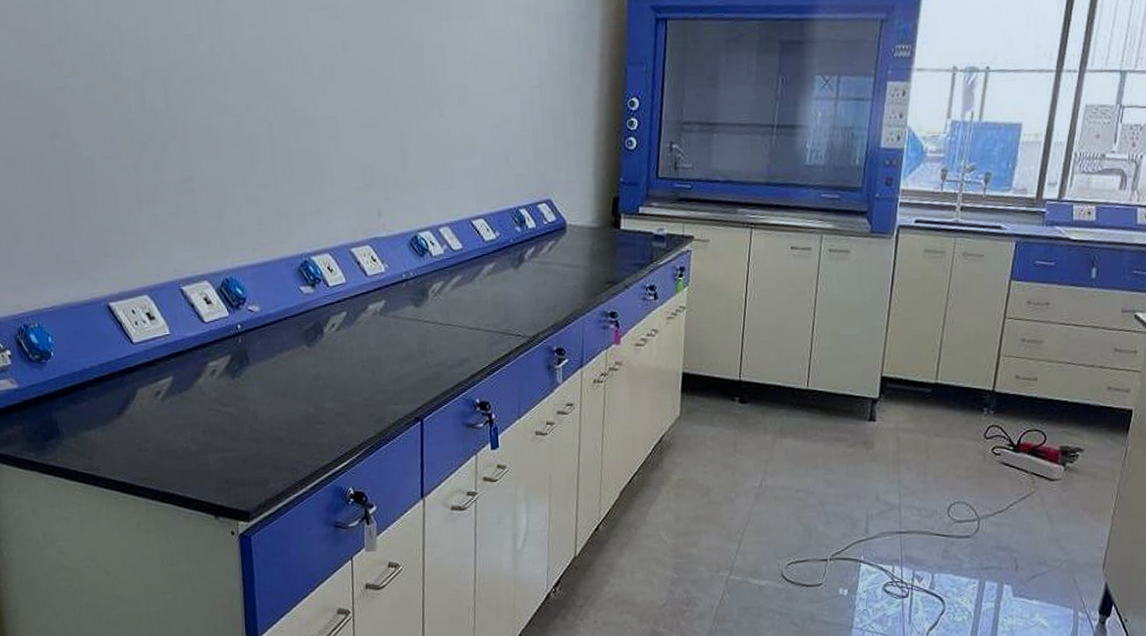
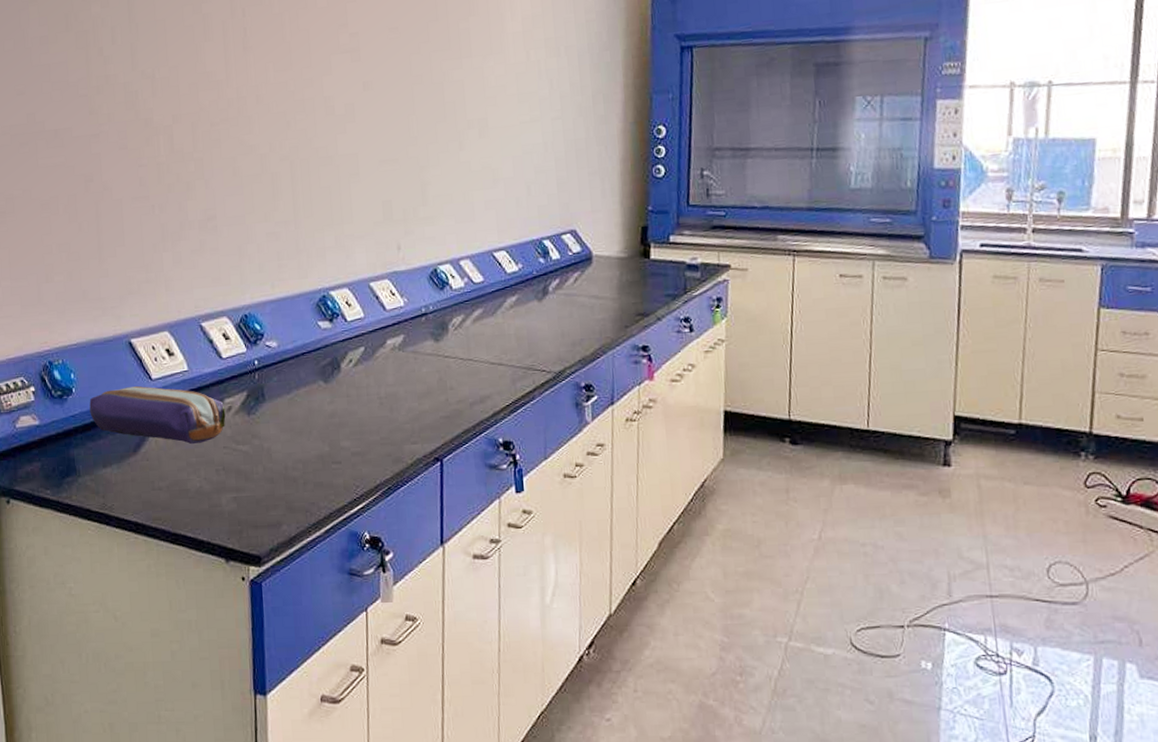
pencil case: none [69,349,210,407] -> present [89,385,226,445]

